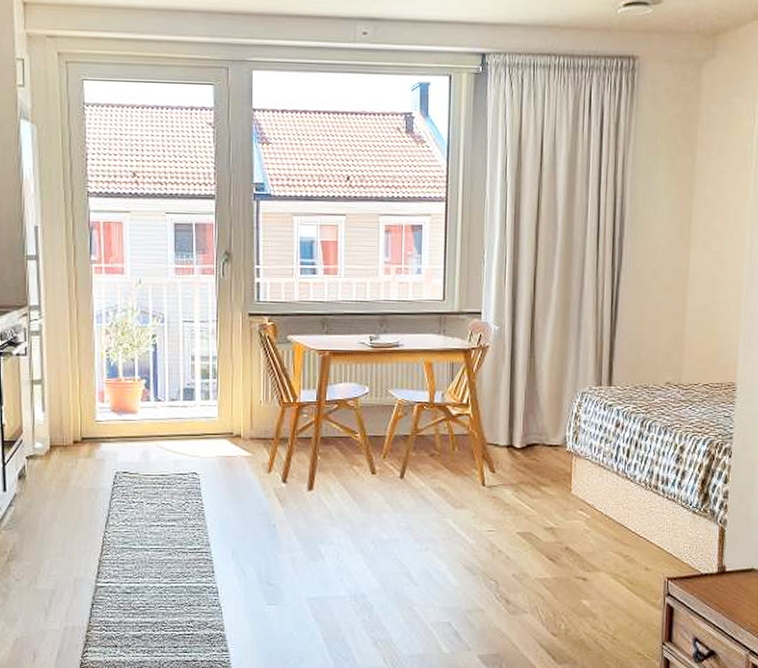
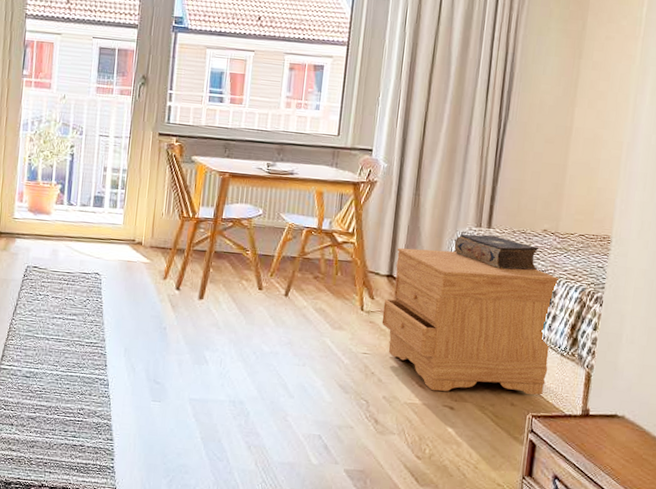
nightstand: none [505,414,685,563] -> present [381,248,559,395]
book: none [574,393,663,429] -> present [454,234,539,271]

